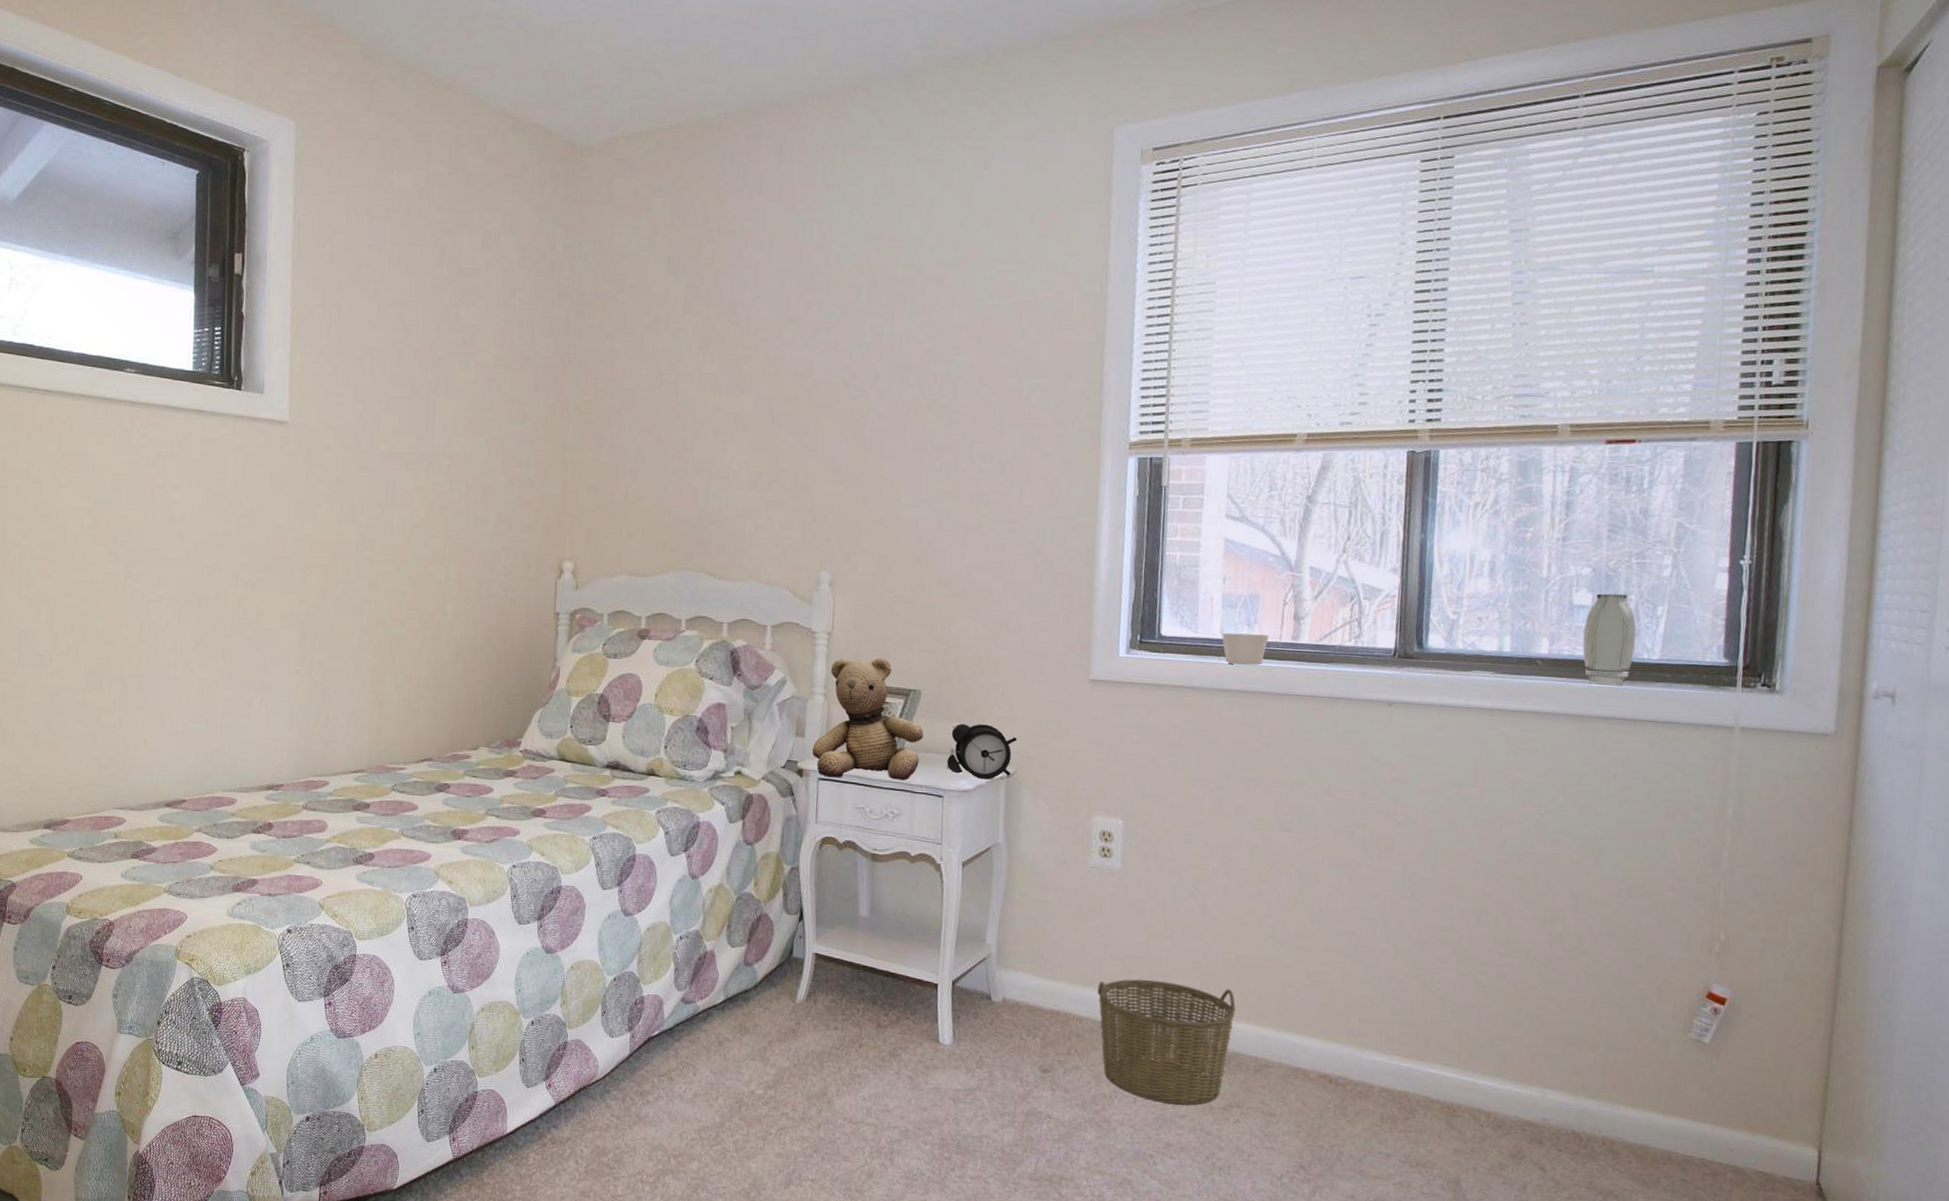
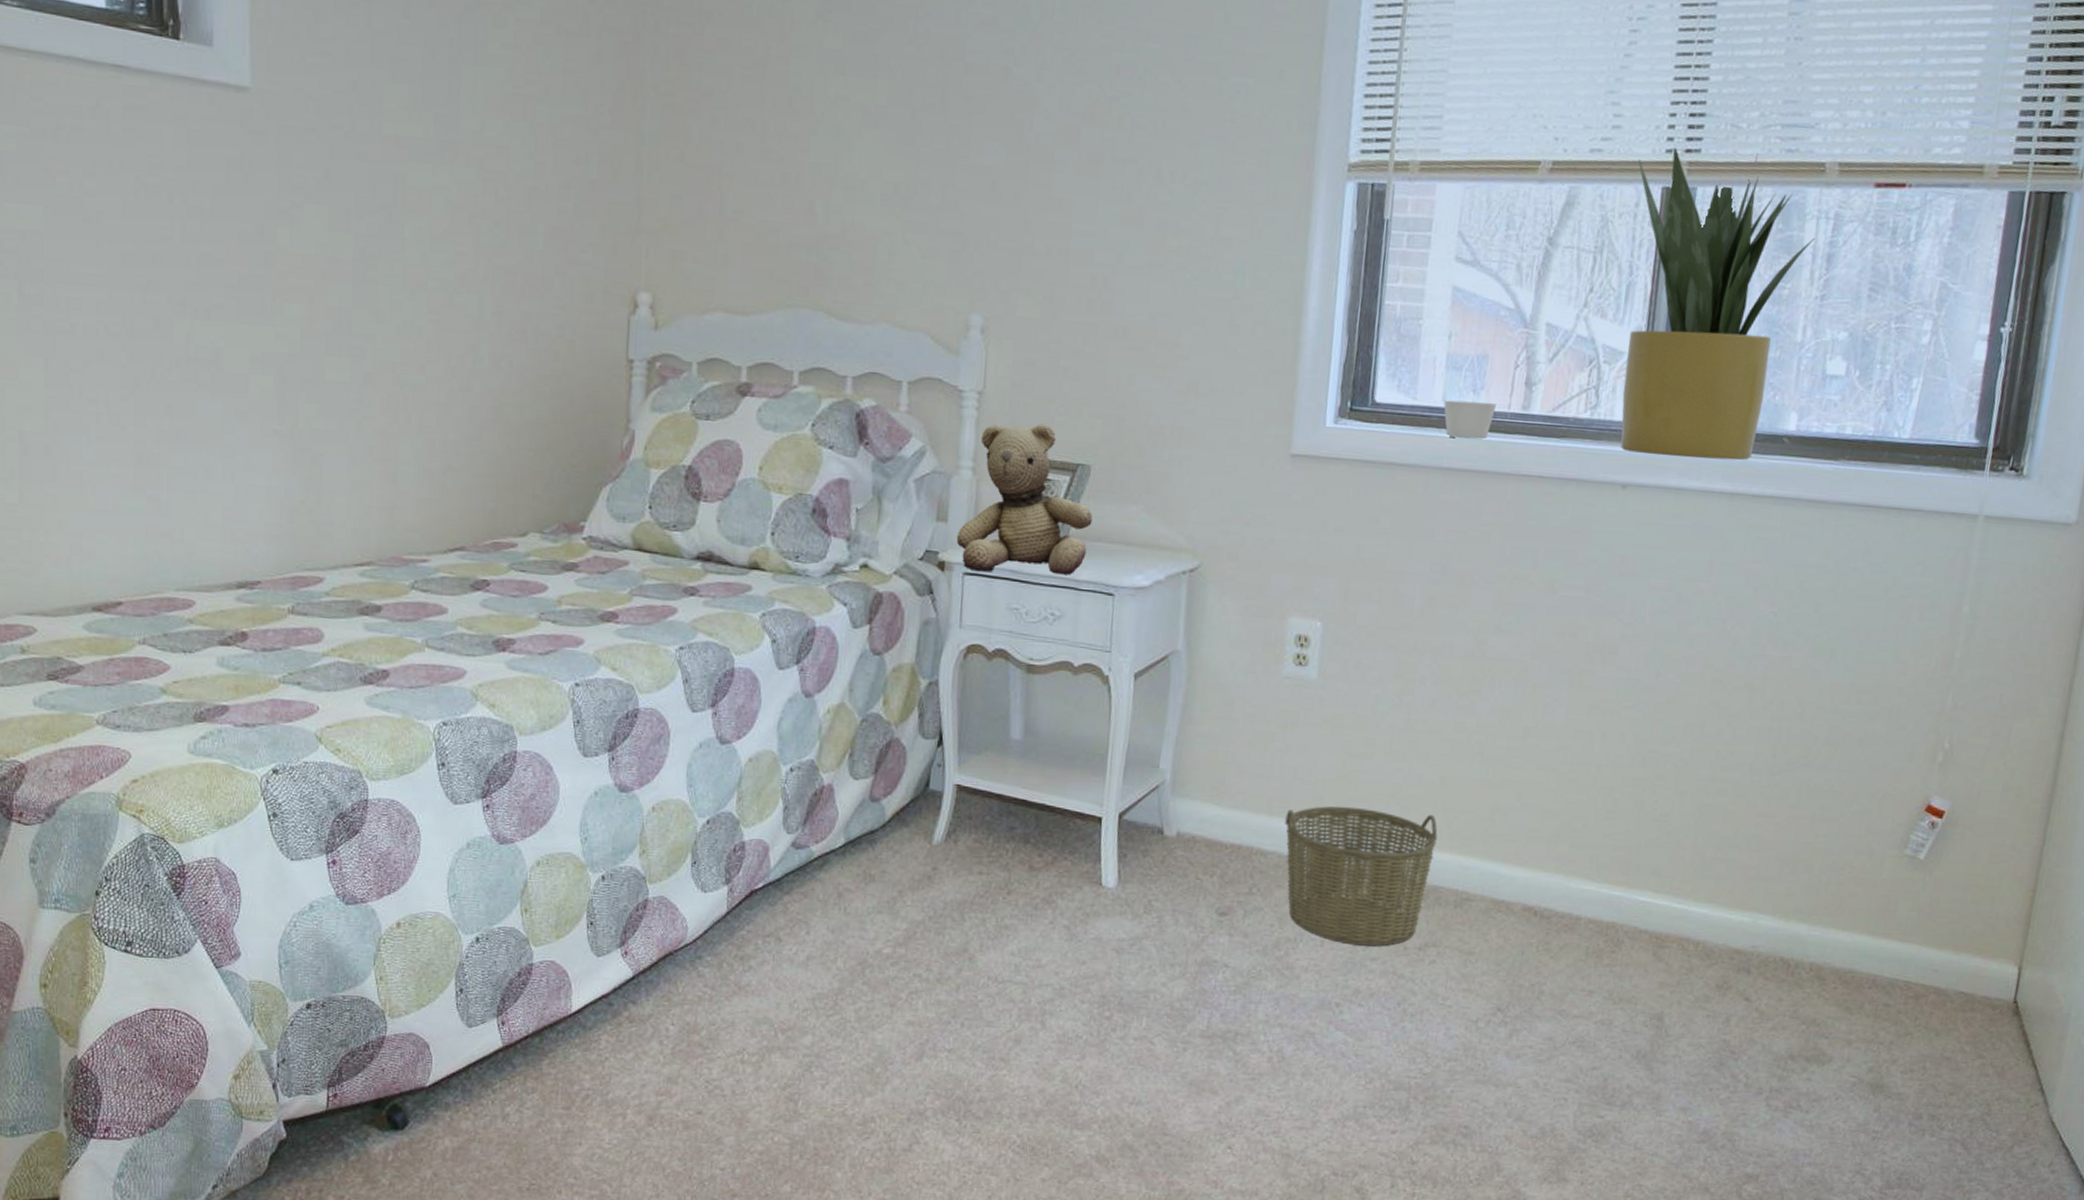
alarm clock: present [945,724,1017,780] -> none [1117,506,1203,574]
planter: none [1383,418,1553,681] -> present [1620,147,1816,461]
vase: present [1582,593,1636,686] -> none [1831,362,1889,469]

